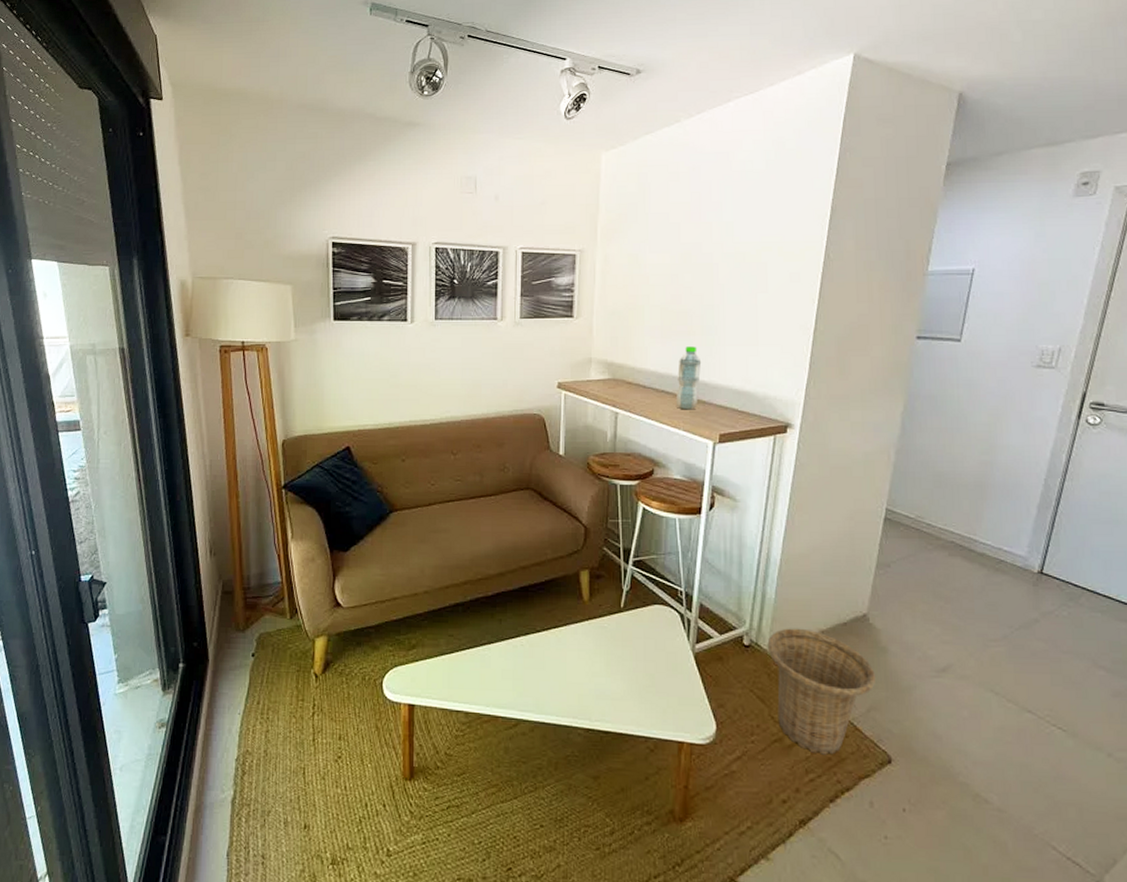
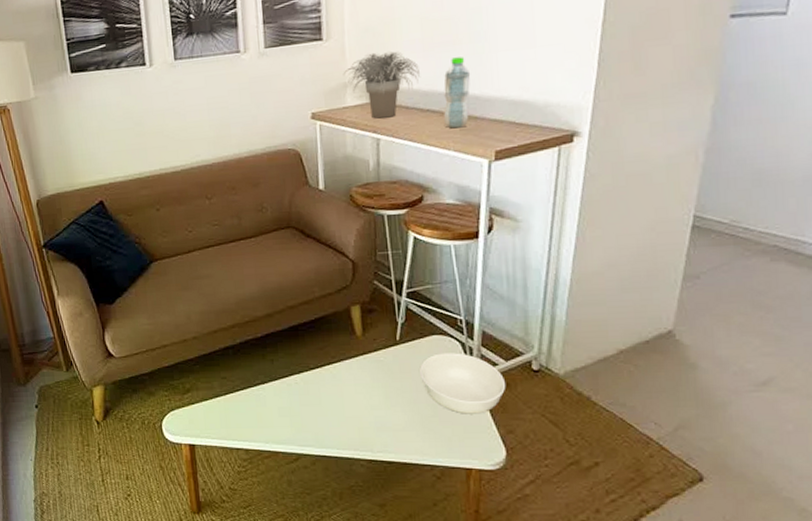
potted plant: none [589,334,657,394] -> present [343,51,420,119]
bowl: none [641,623,719,686] -> present [420,353,506,414]
basket: present [767,628,876,755] -> none [559,349,685,475]

